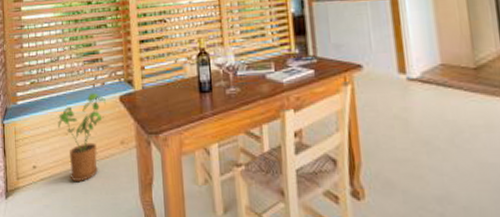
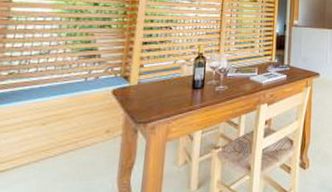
house plant: present [58,92,106,181] -> none [34,85,97,170]

